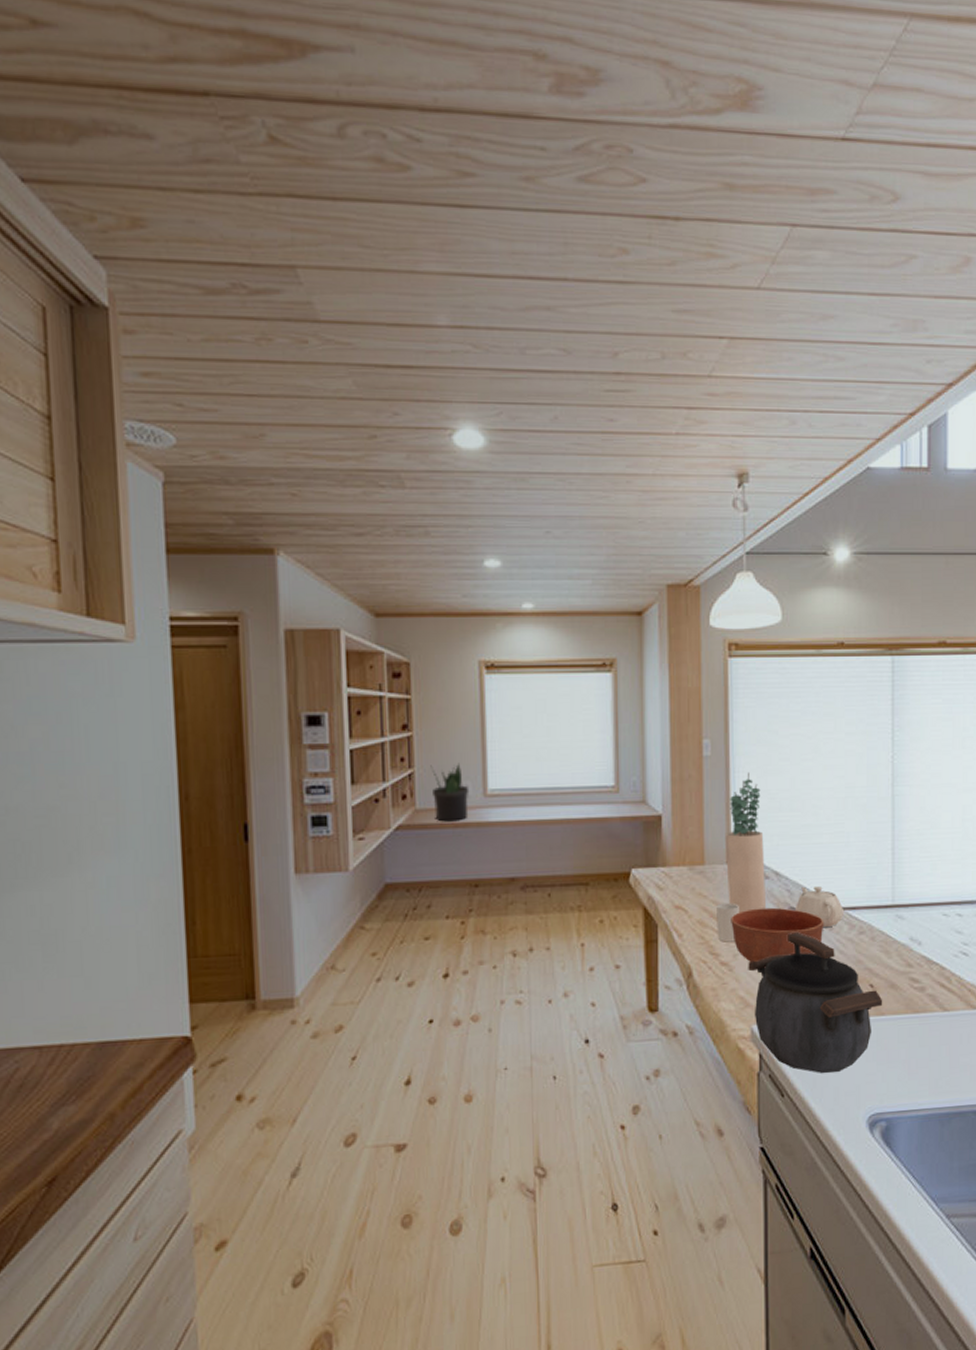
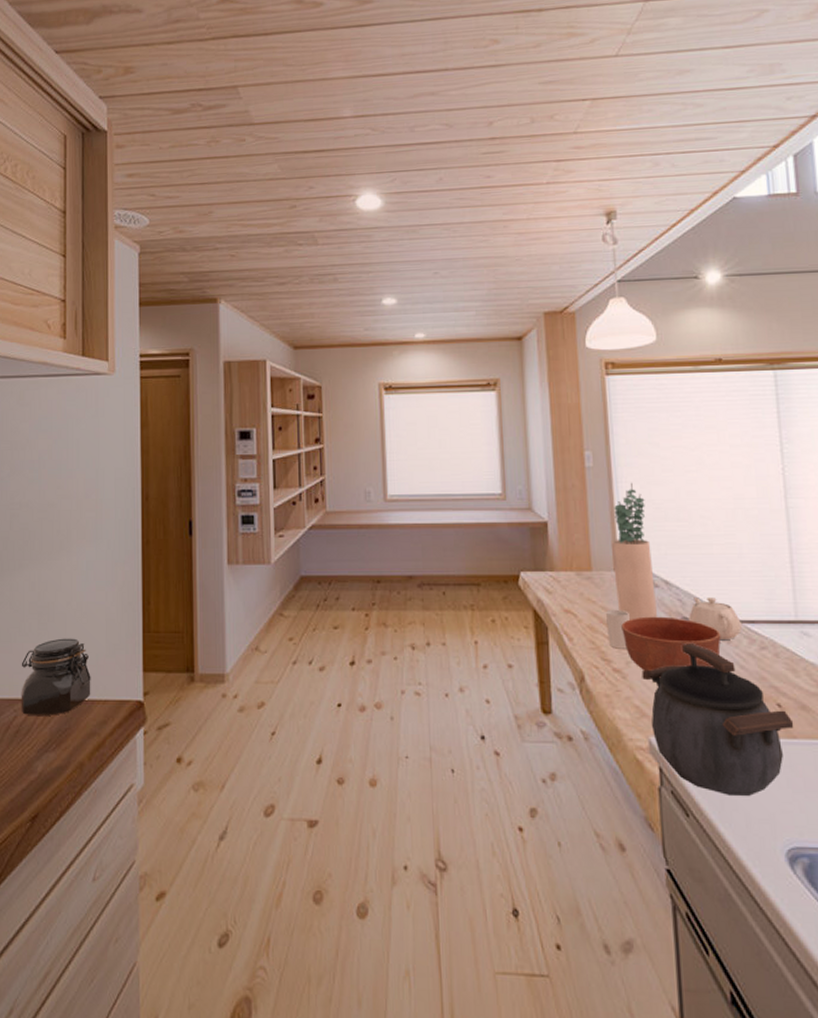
jar: none [21,970,121,1066] -> present [21,638,91,716]
planter: present [430,763,470,822] -> none [338,471,372,523]

